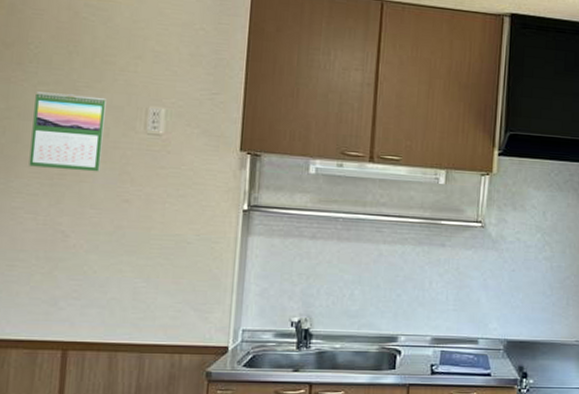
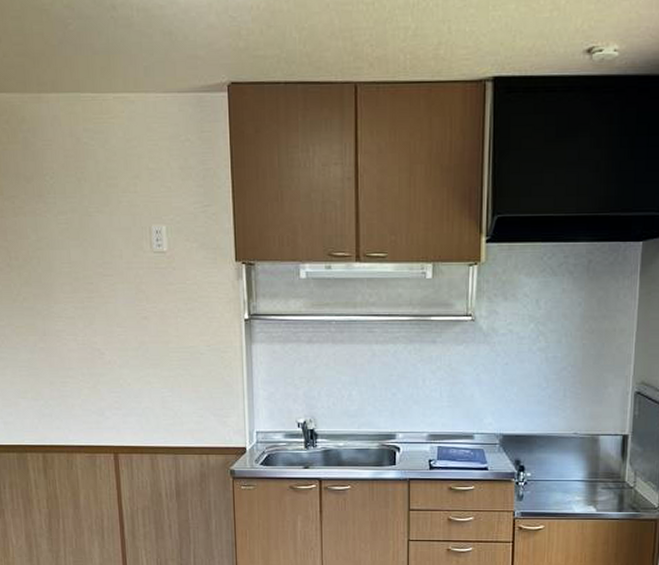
calendar: present [29,92,106,172] -> none [58,219,120,293]

